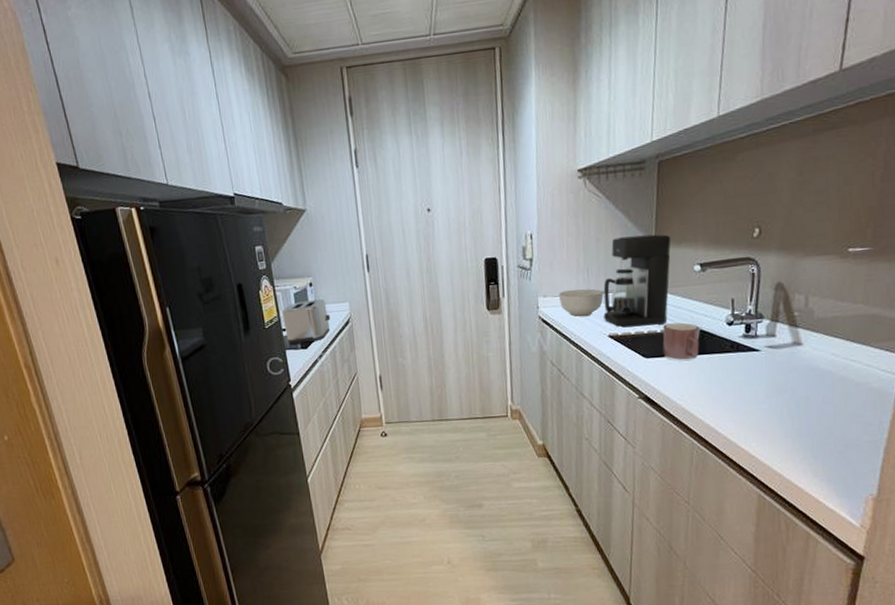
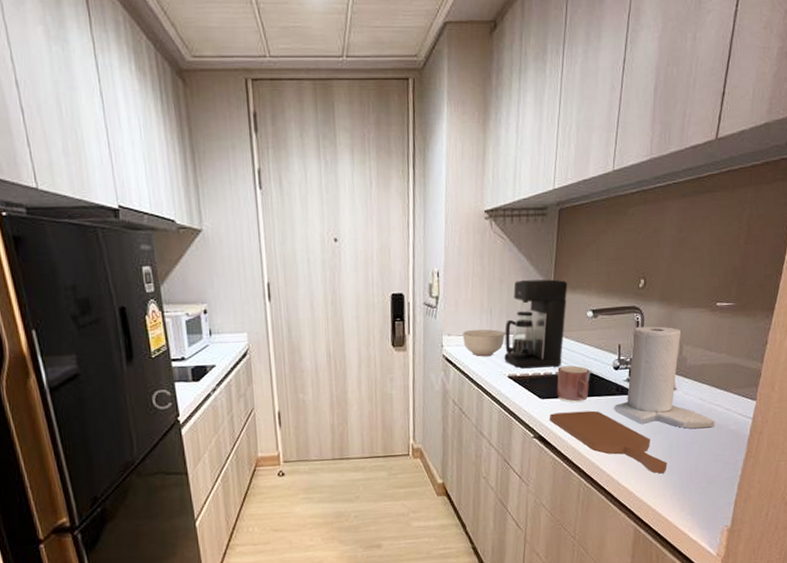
toaster: present [282,299,331,345] -> none [171,328,227,376]
cutting board: none [656,369,795,436] -> present [550,410,667,474]
paper towel: none [729,277,852,387] -> present [614,326,715,429]

